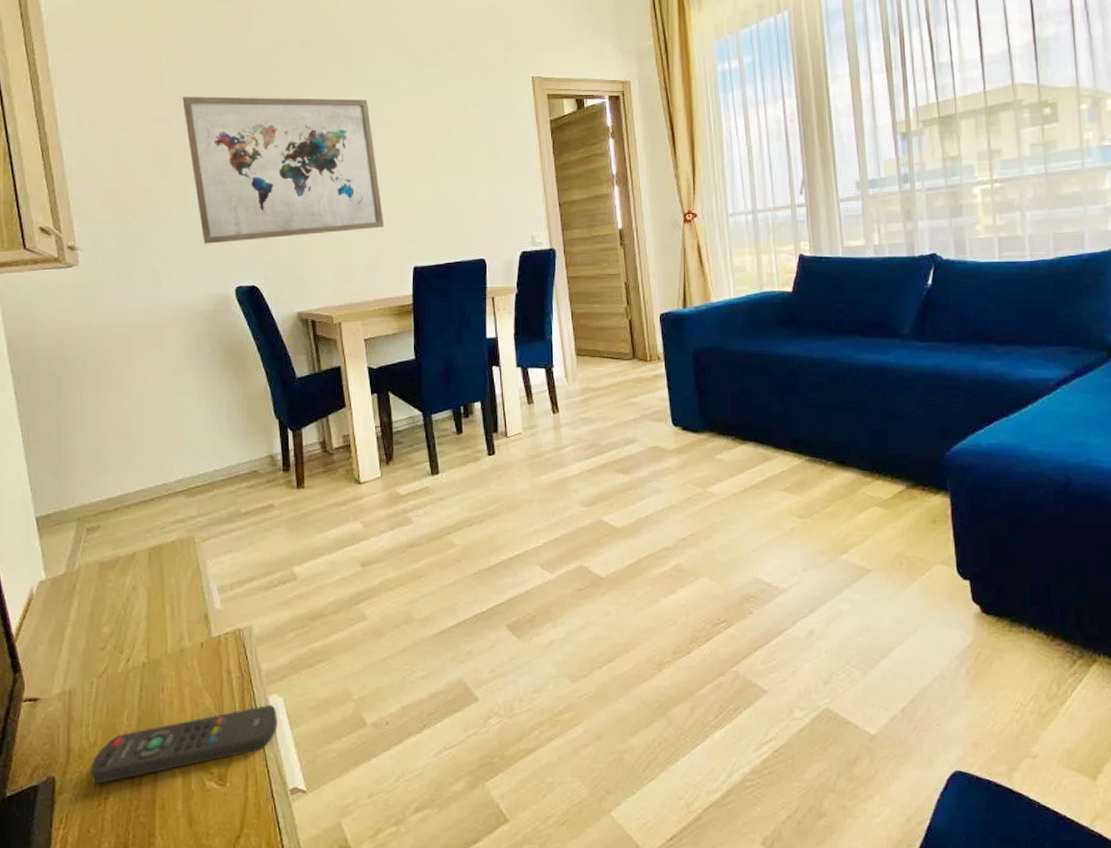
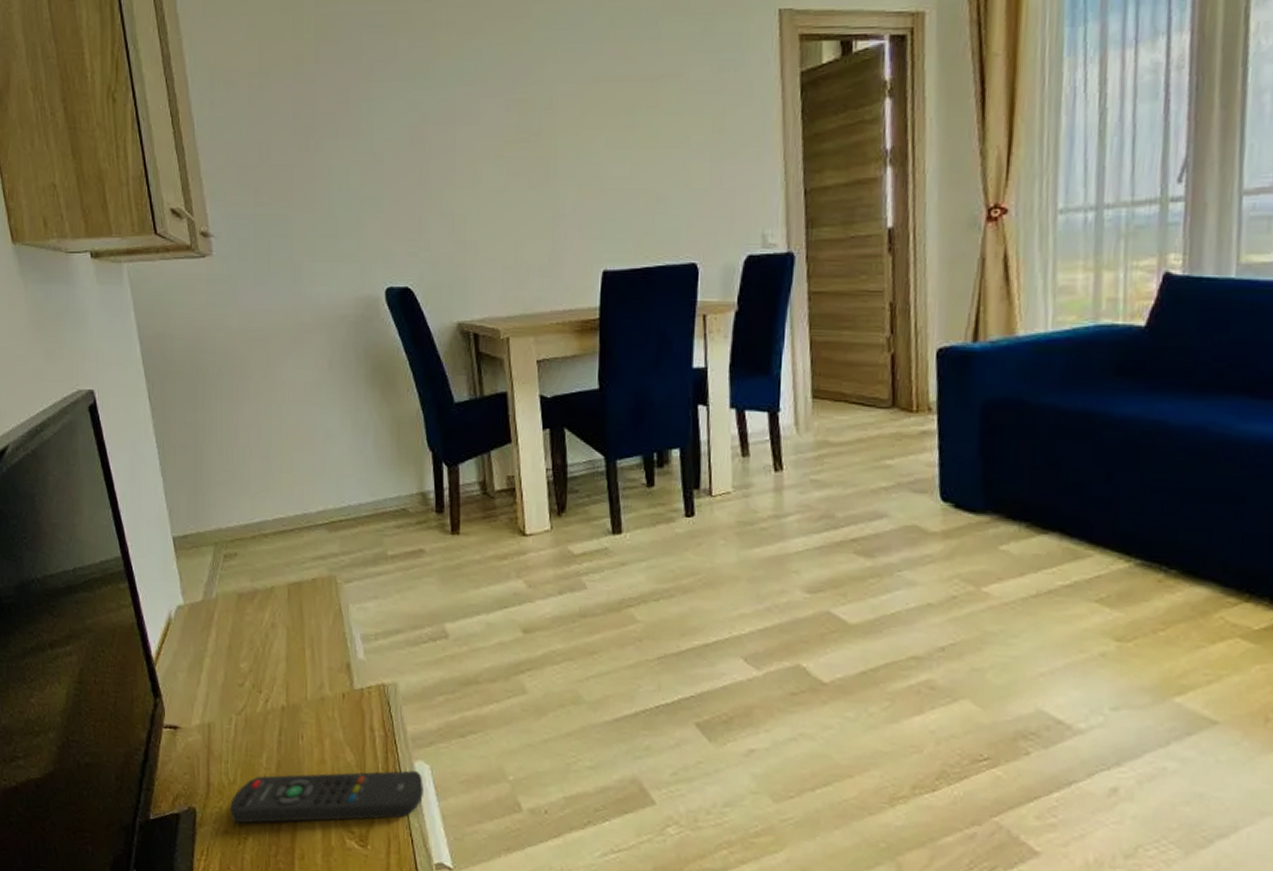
wall art: present [182,96,385,244] -> none [326,45,568,234]

